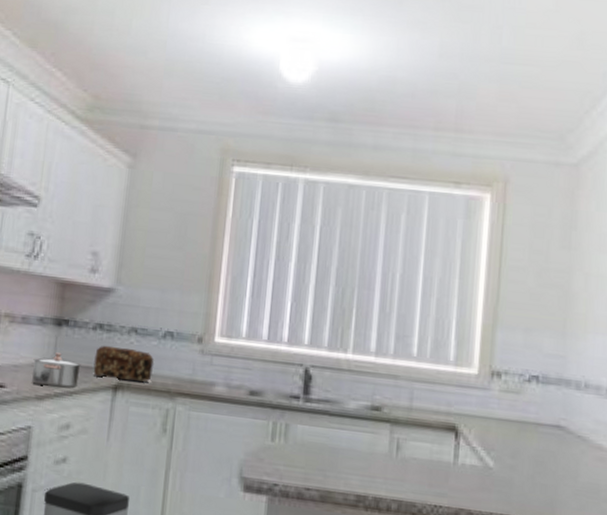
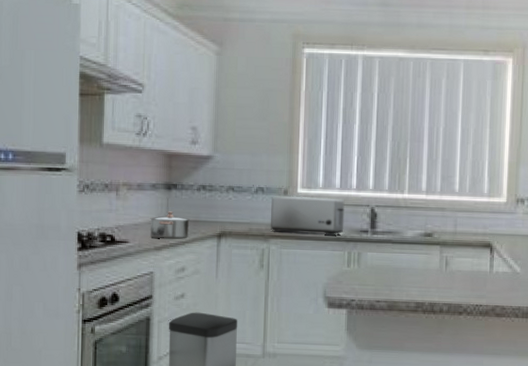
bread loaf: present [93,345,154,382] -> none [200,202,249,229]
toaster: none [178,344,273,398] -> present [271,196,345,235]

